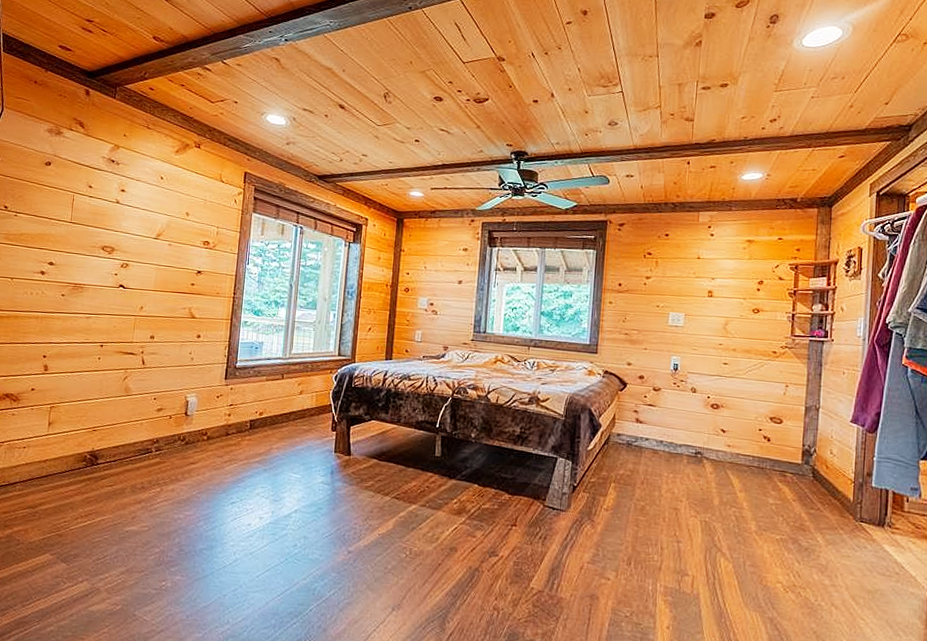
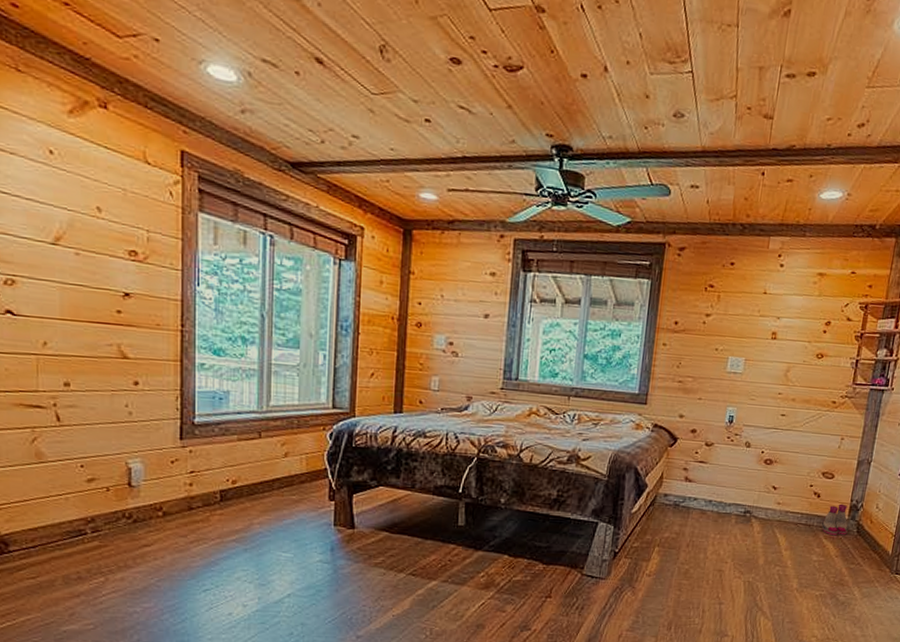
boots: none [775,448,804,480] -> present [821,503,849,536]

